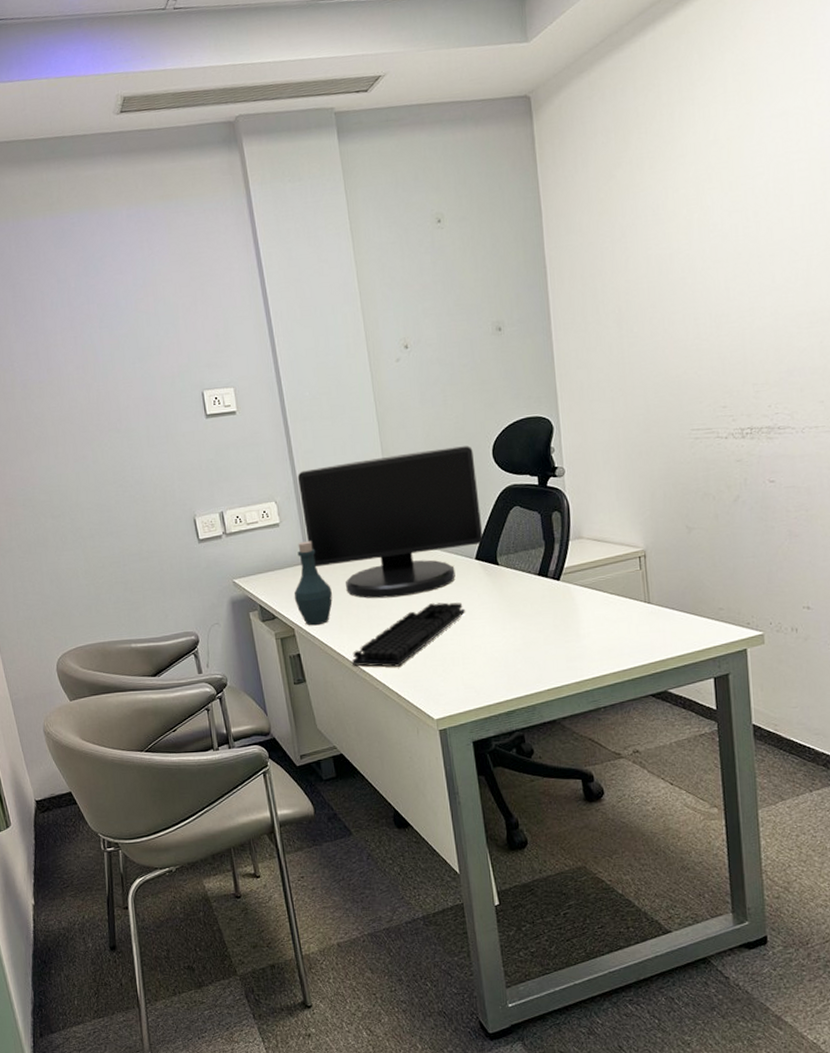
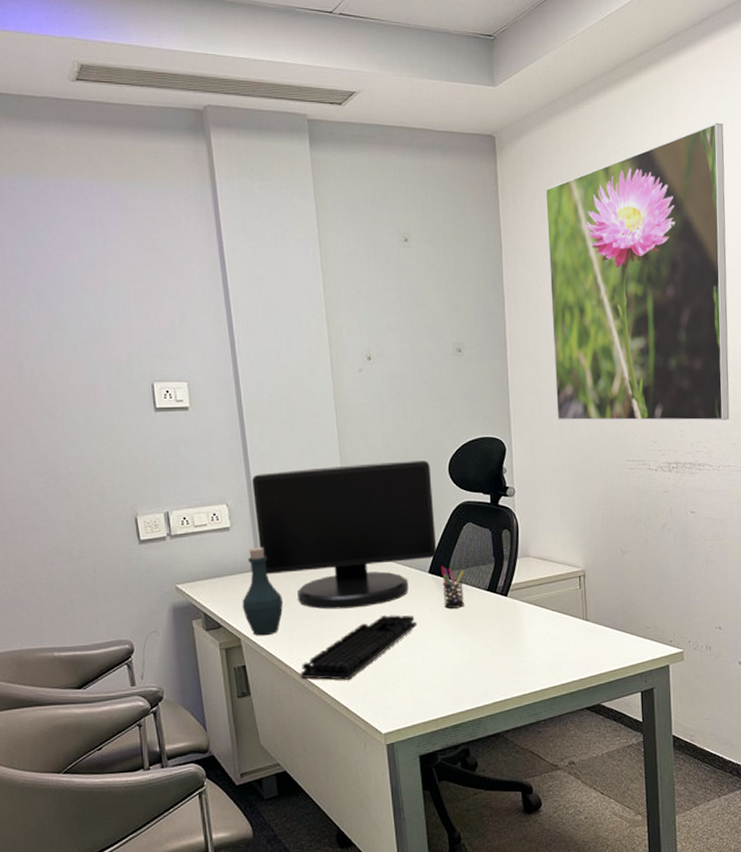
pen holder: none [487,552,514,595] -> present [440,566,464,608]
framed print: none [589,34,816,393] -> present [545,122,730,421]

